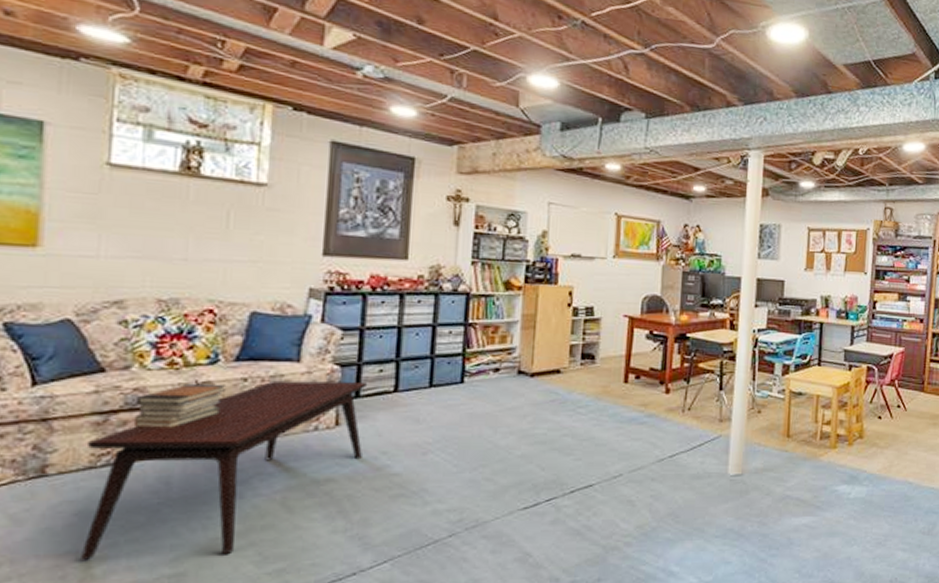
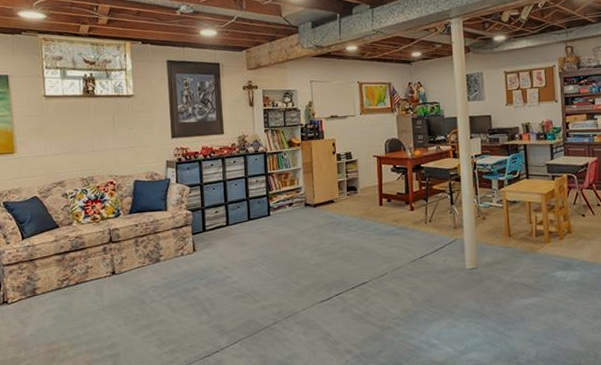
coffee table: present [79,380,368,560] -> none [55,221,212,347]
book stack: present [133,383,227,428] -> none [77,229,127,262]

